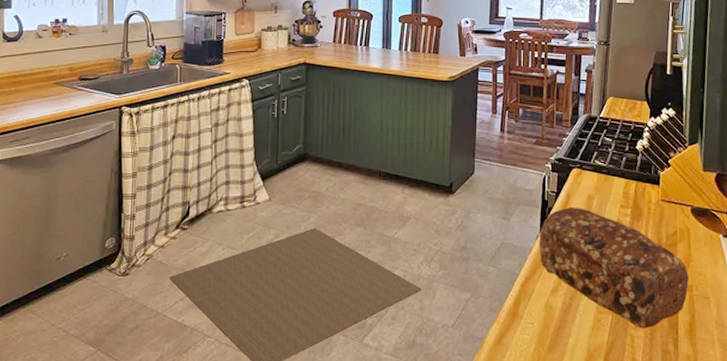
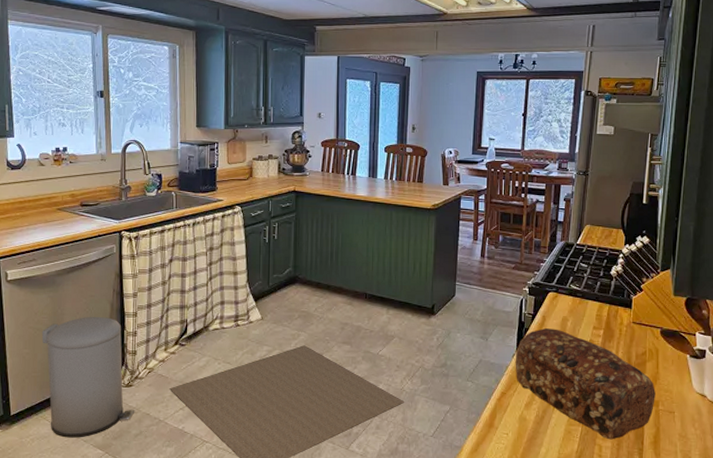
pedal bin: none [32,198,131,334] -> present [41,316,135,438]

